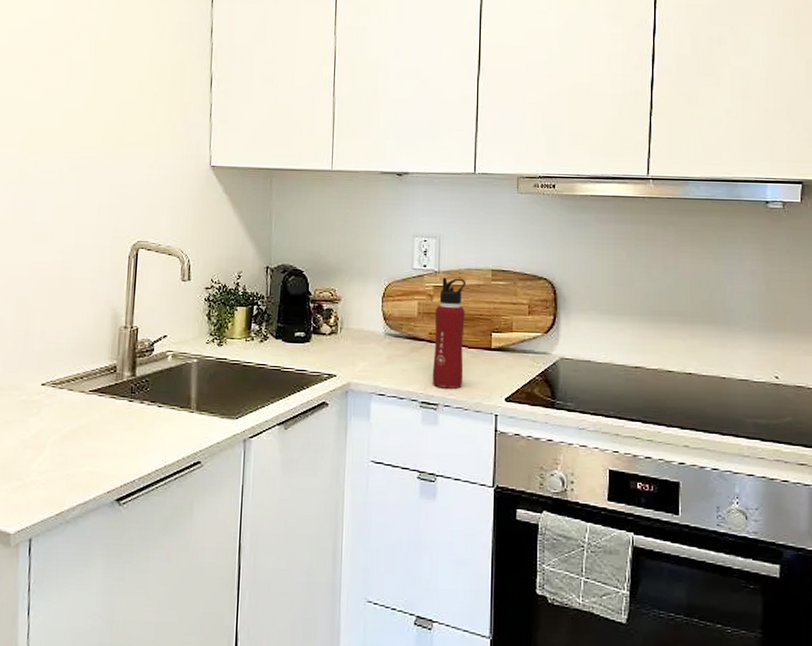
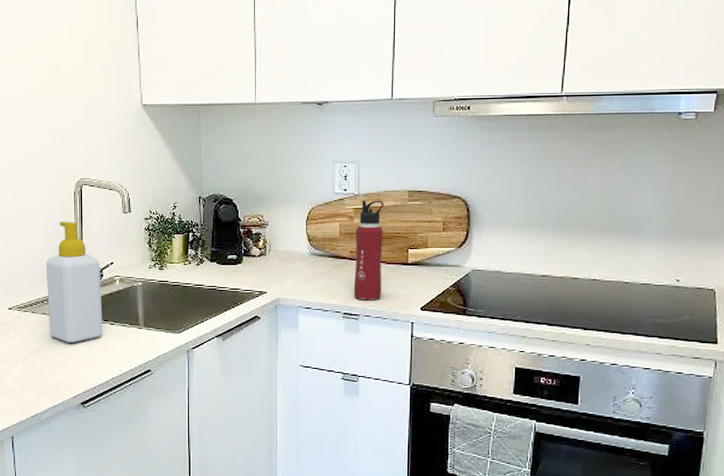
soap bottle: none [86,287,151,427] -> present [45,221,103,342]

